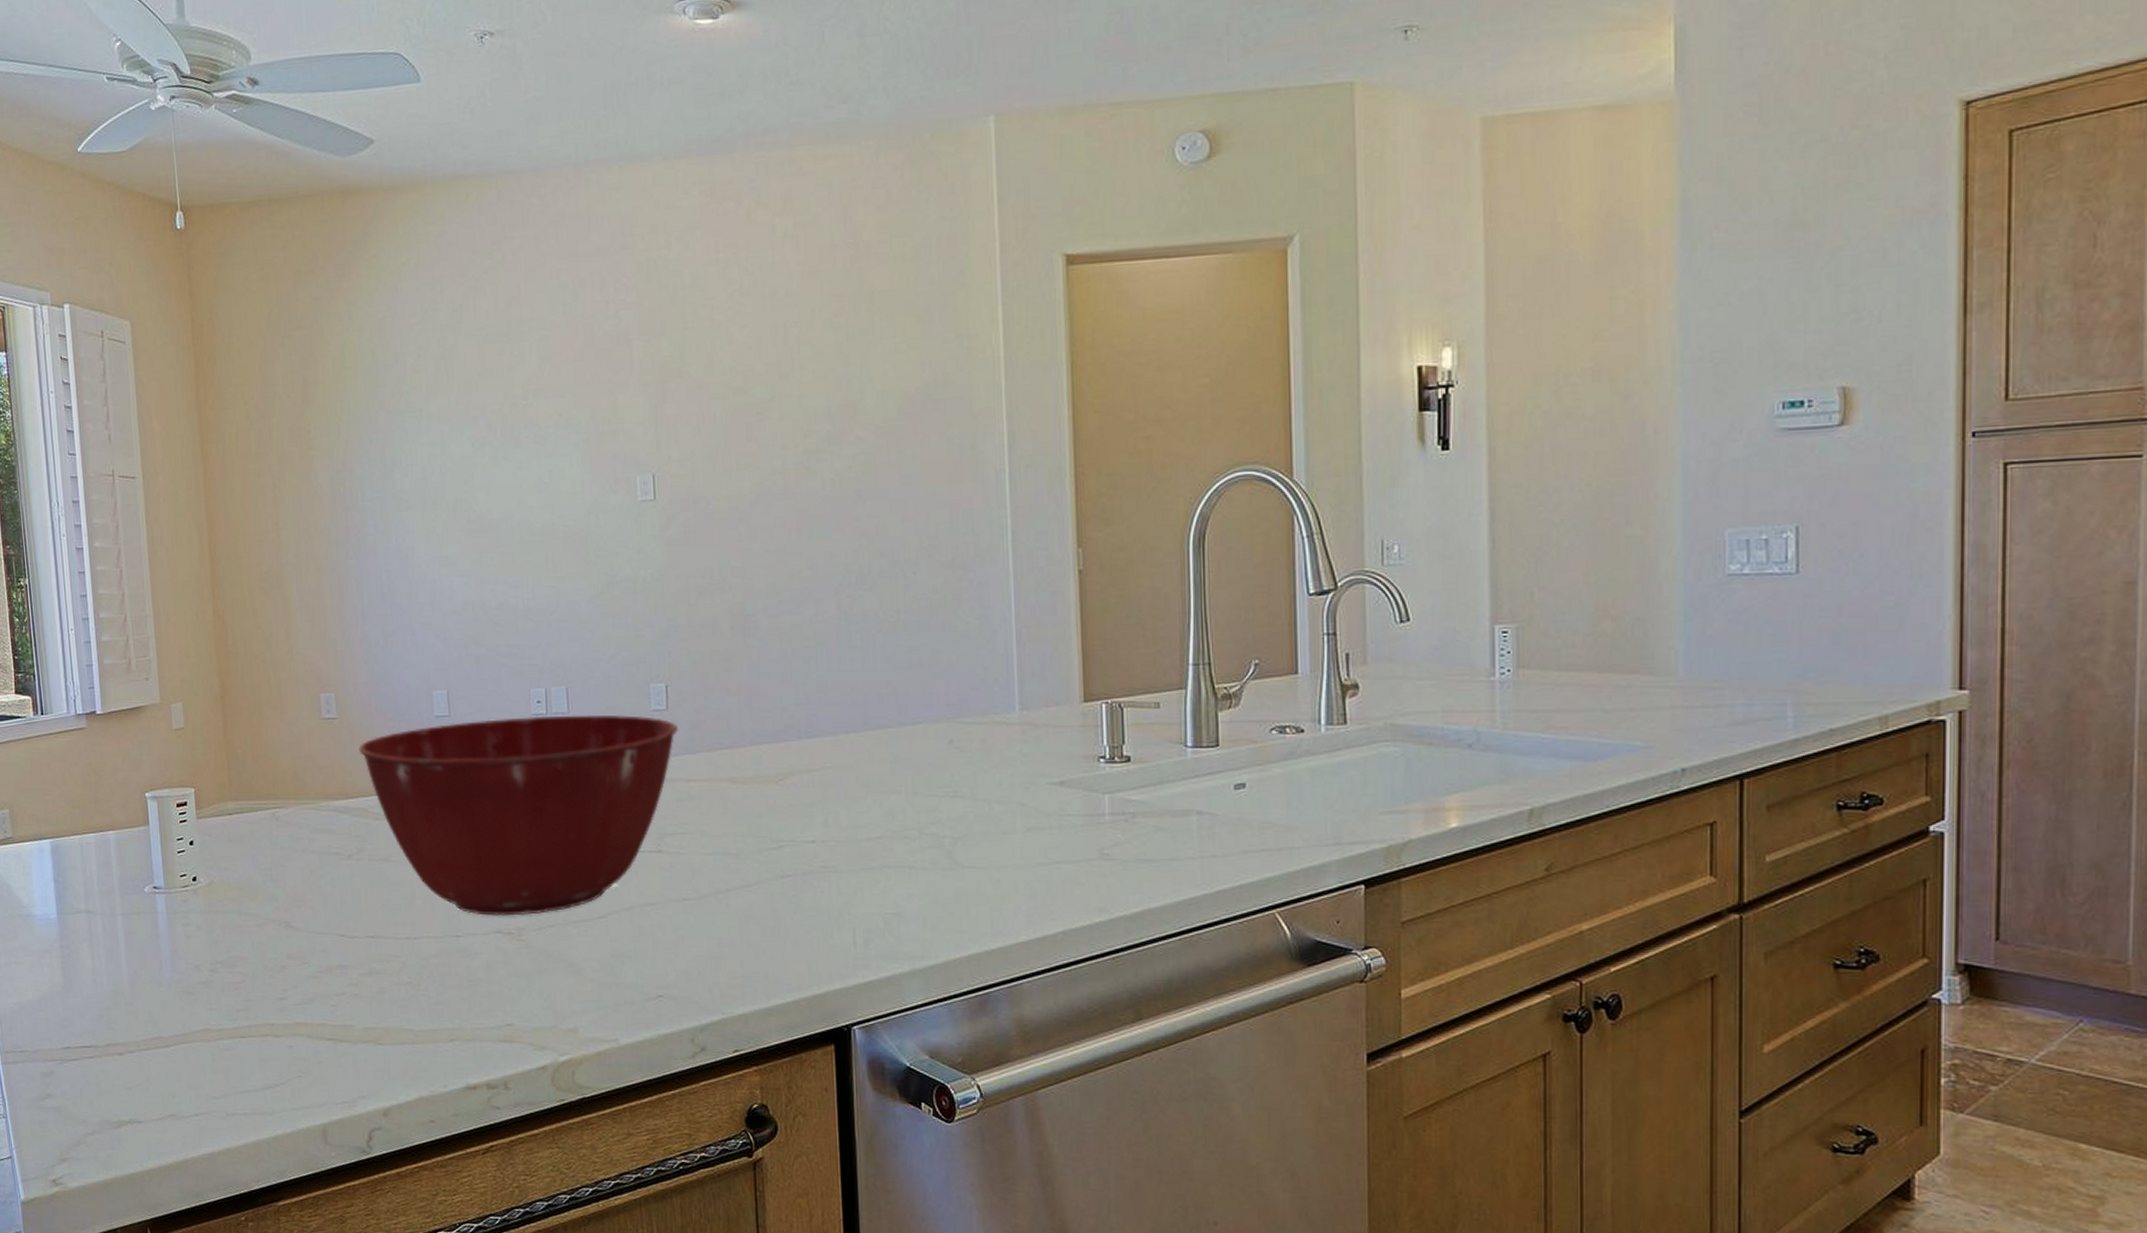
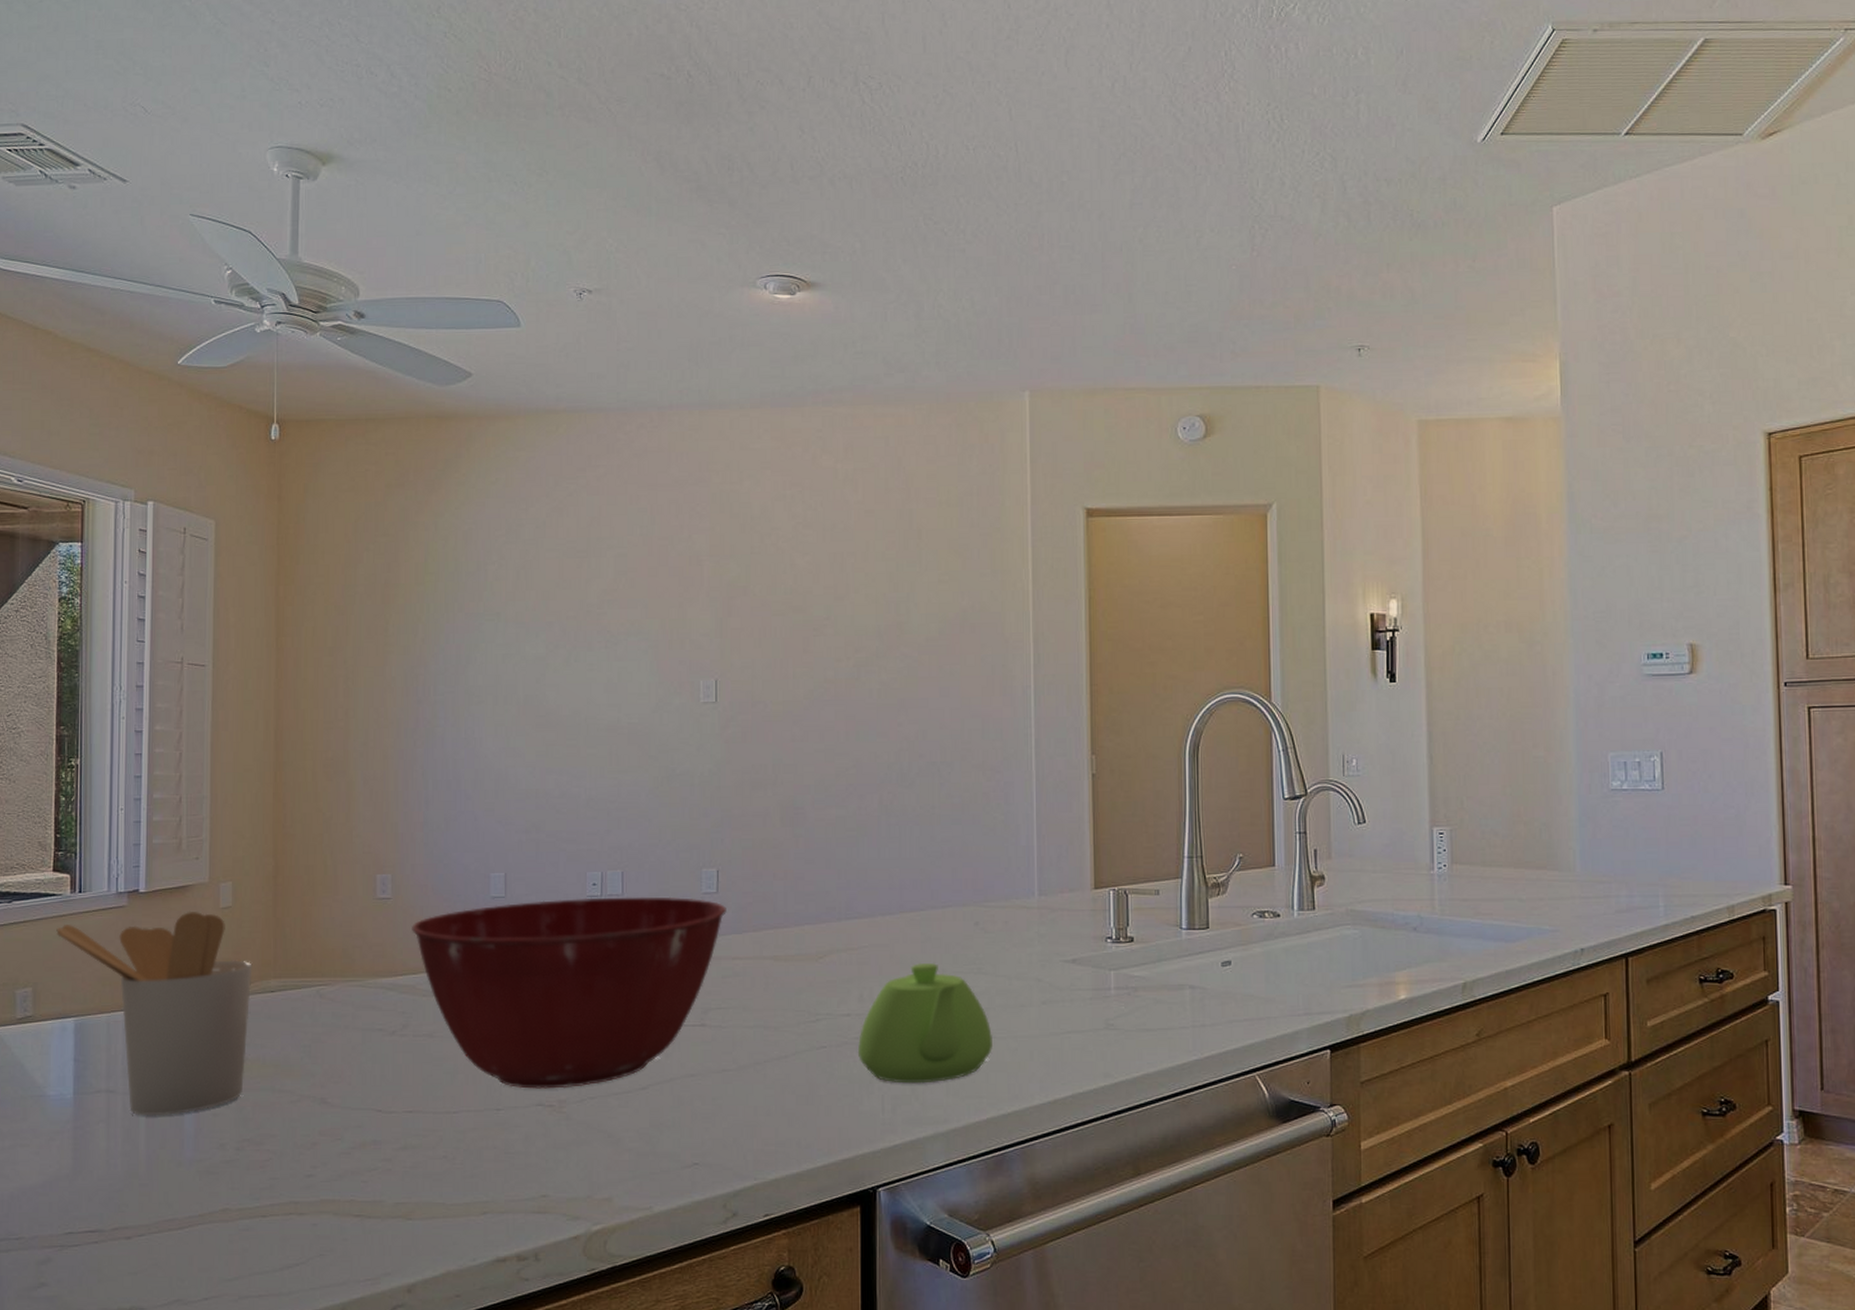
utensil holder: none [24,732,212,937] -> present [56,911,252,1116]
teapot: none [825,784,972,916] -> present [858,962,992,1084]

